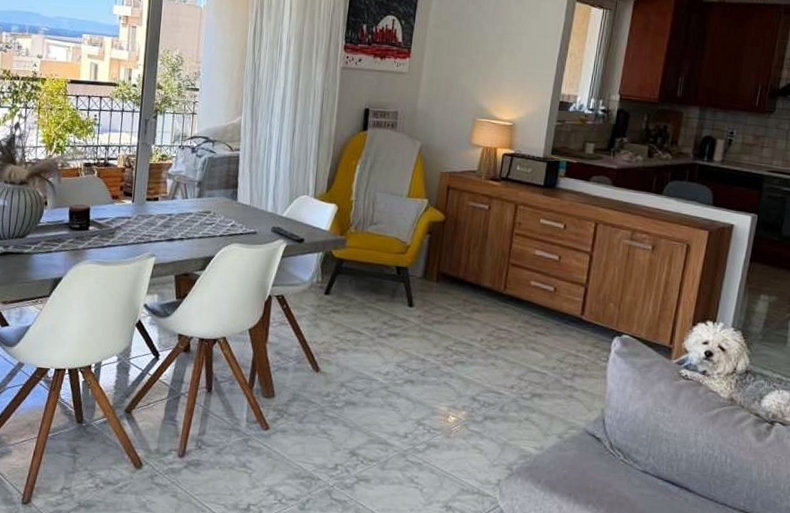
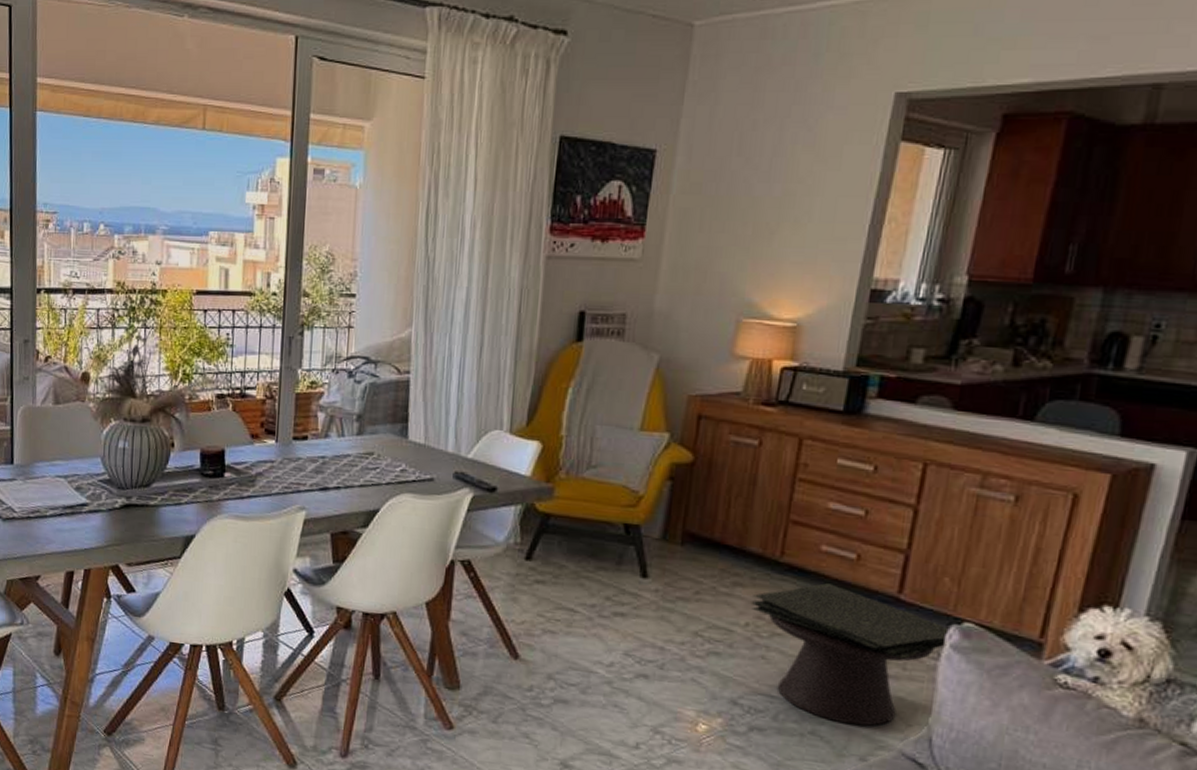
side table: none [485,309,614,413] -> present [752,583,949,726]

